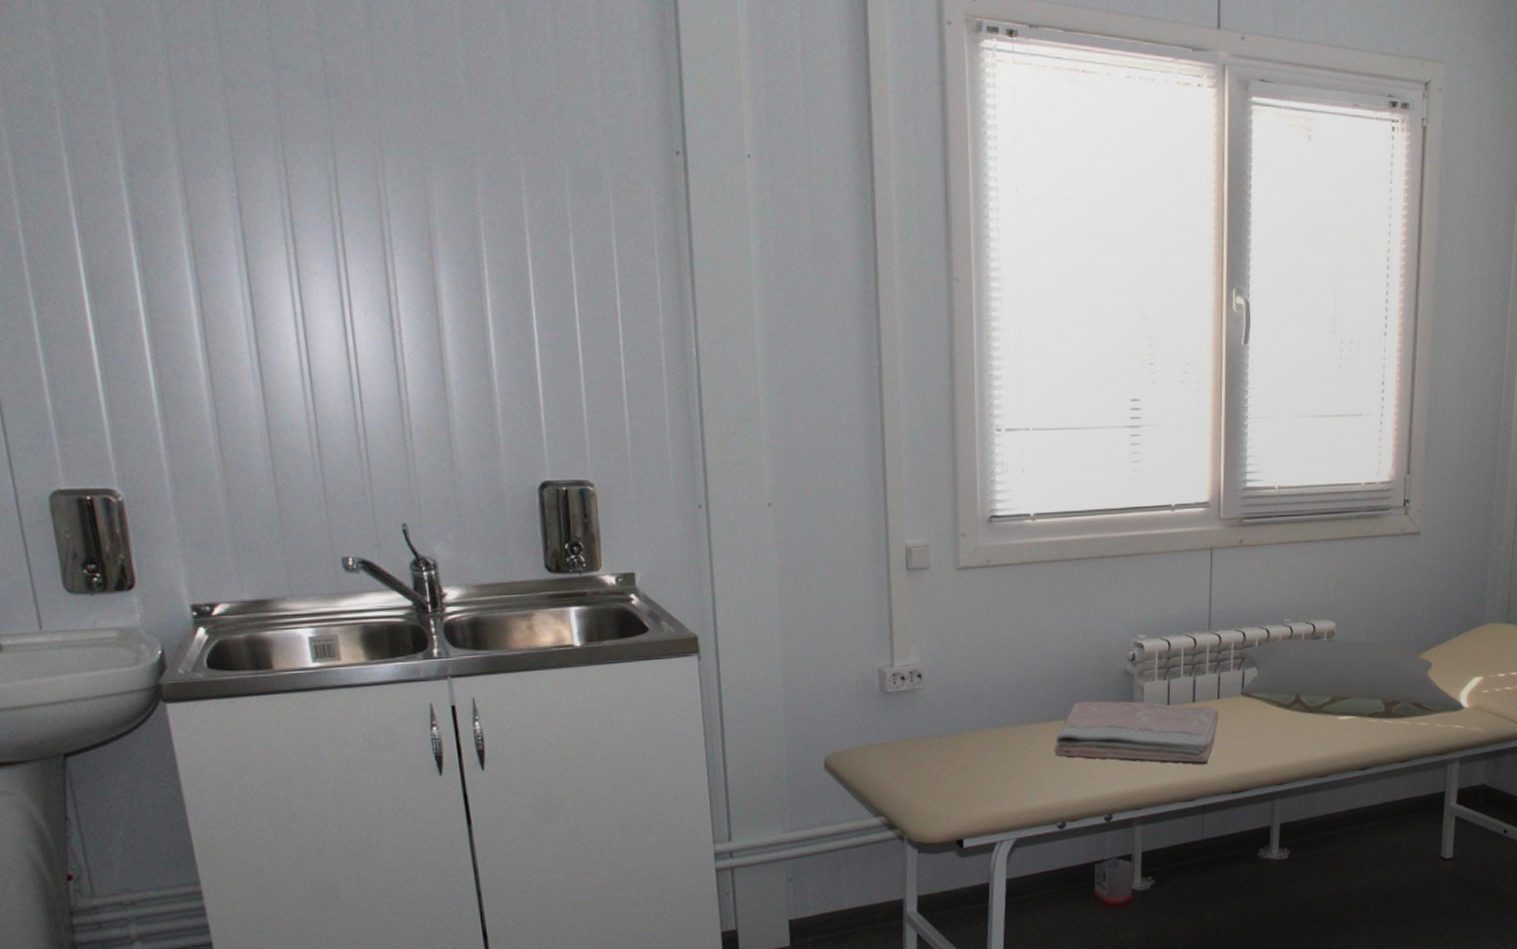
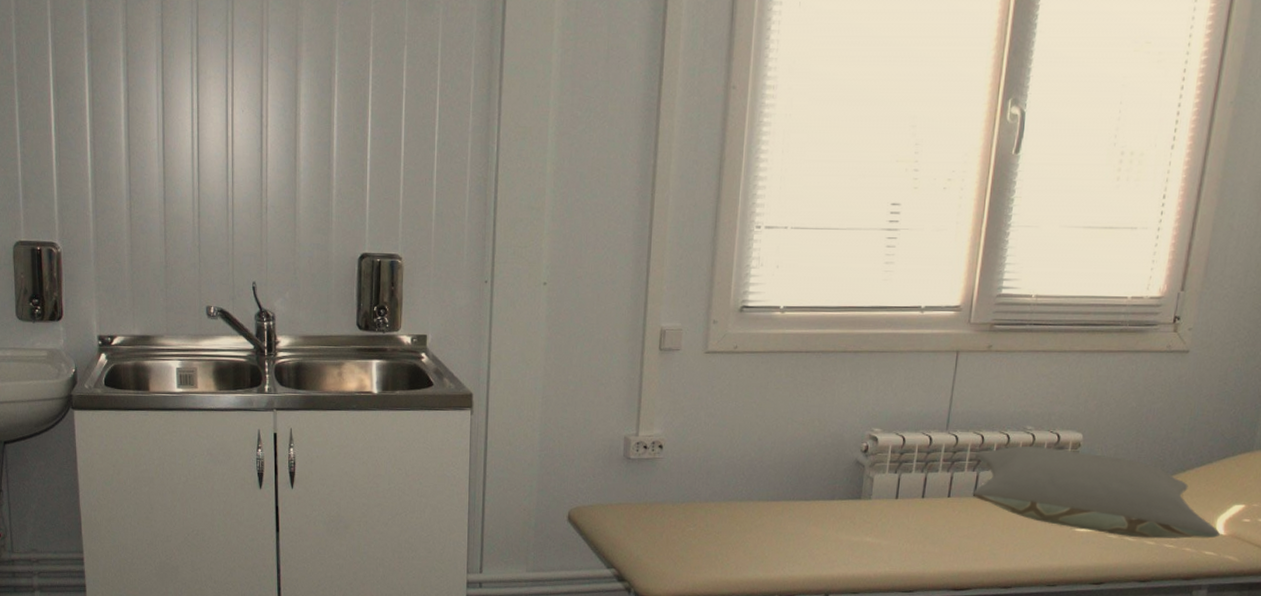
towel: present [1053,701,1219,766] -> none [778,486,948,560]

